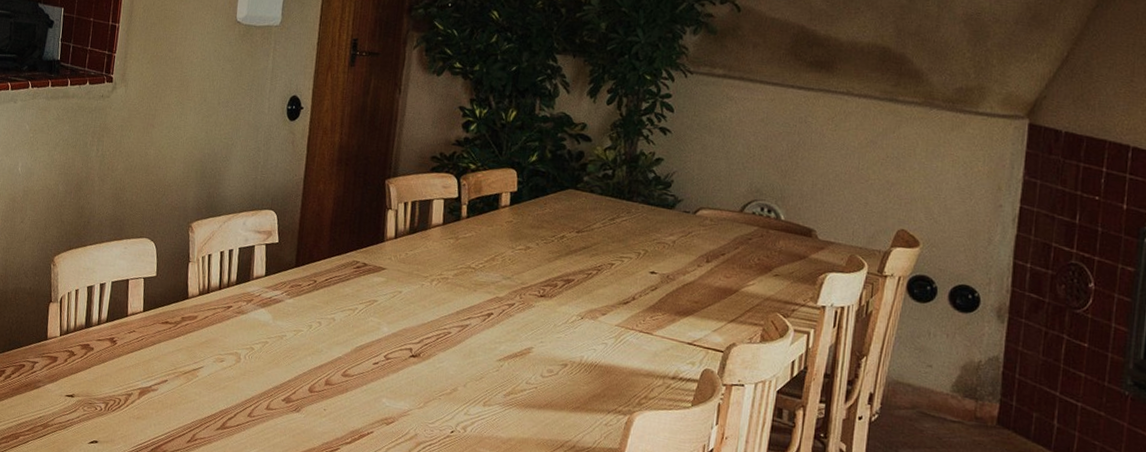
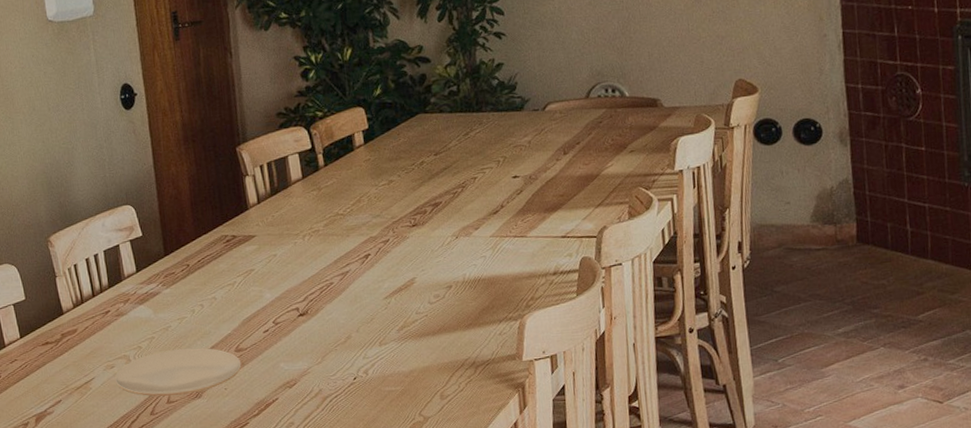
plate: none [221,357,346,406] -> present [114,347,242,397]

